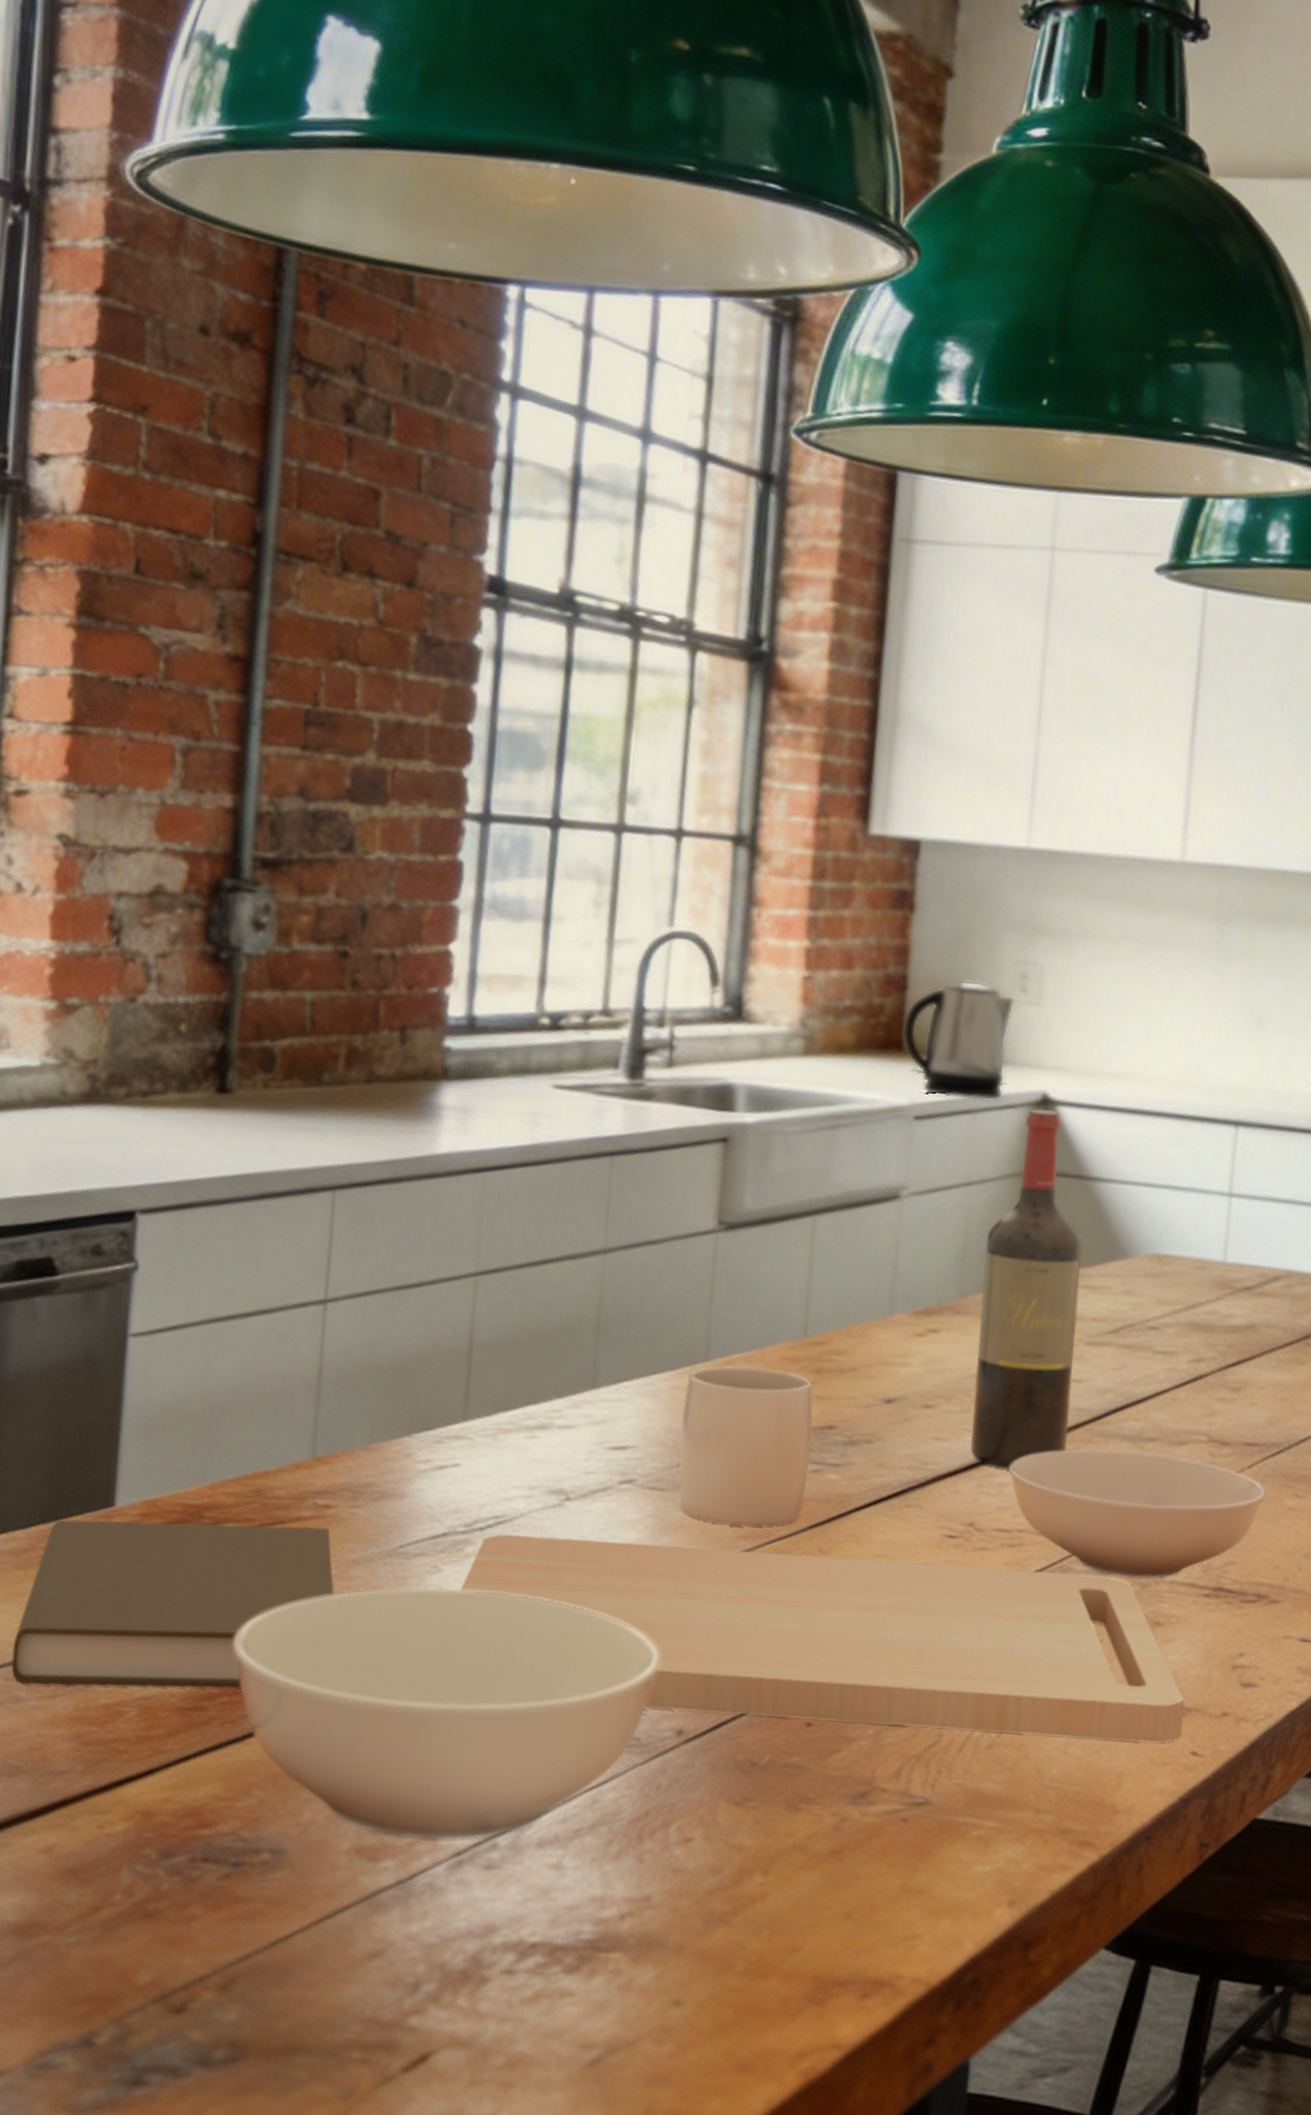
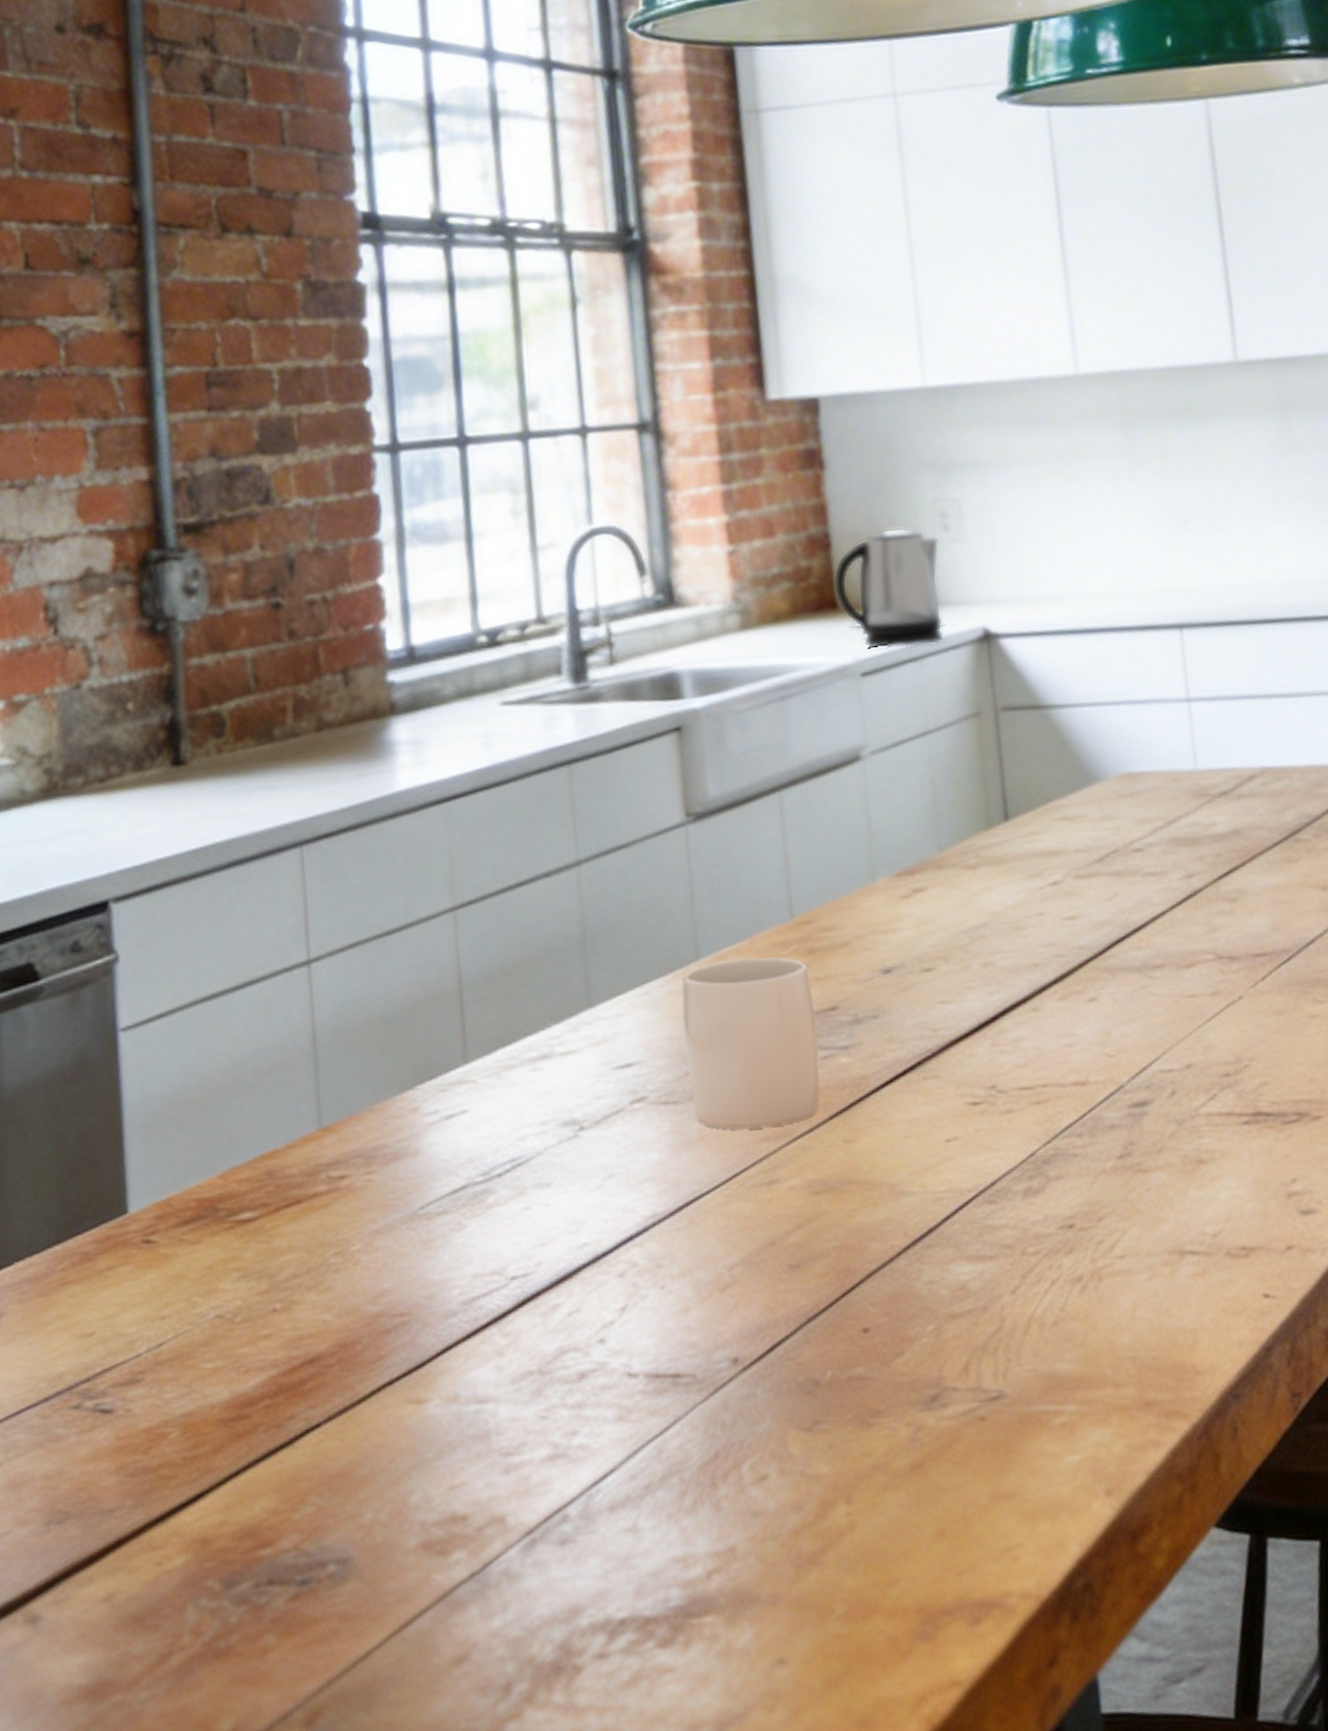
book: present [11,1519,336,1690] -> none [45,1200,363,1421]
bowl: present [233,1587,661,1840] -> none [266,1239,703,1523]
cutting board: present [460,1534,1185,1743] -> none [488,1119,1249,1339]
wine bottle: present [970,1109,1083,1469] -> none [954,644,1075,1022]
bowl: present [1009,1449,1266,1578] -> none [1020,980,1285,1117]

